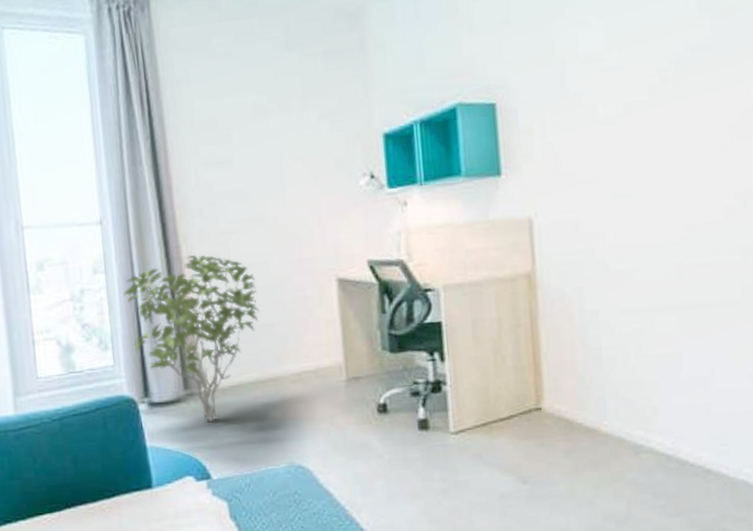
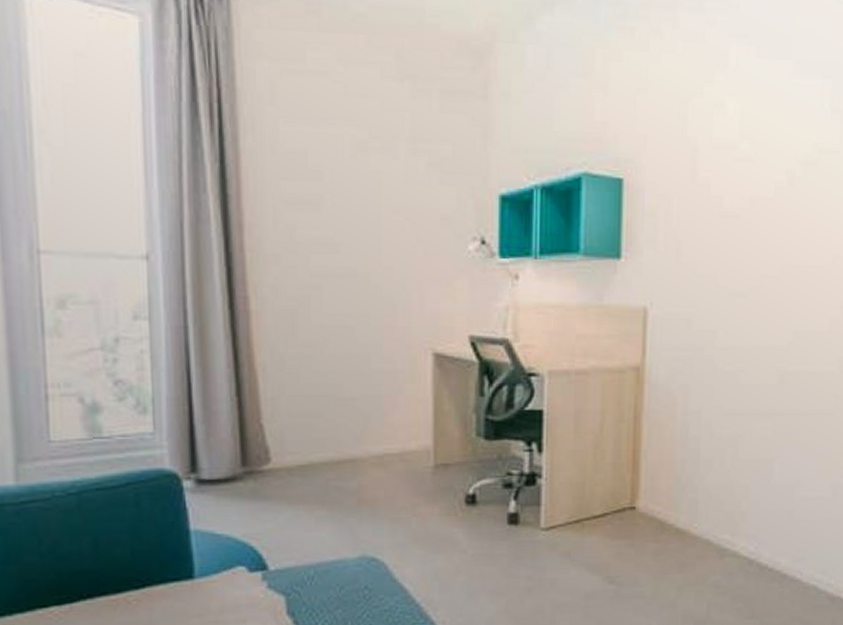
shrub: present [124,254,259,422] -> none [172,308,340,506]

